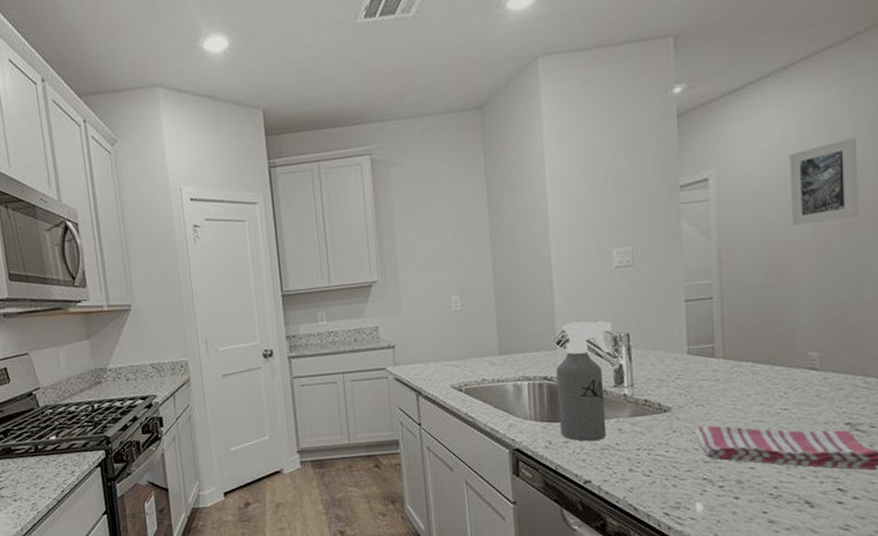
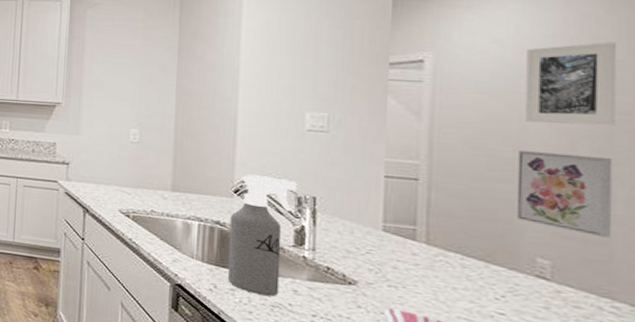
wall art: none [789,247,861,323] -> present [516,149,613,238]

